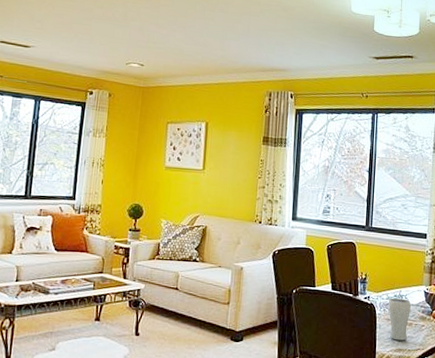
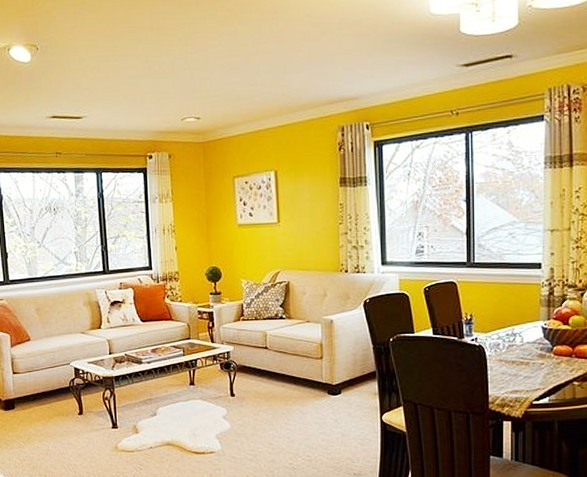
drinking glass: present [388,298,411,341] -> none [500,337,526,382]

